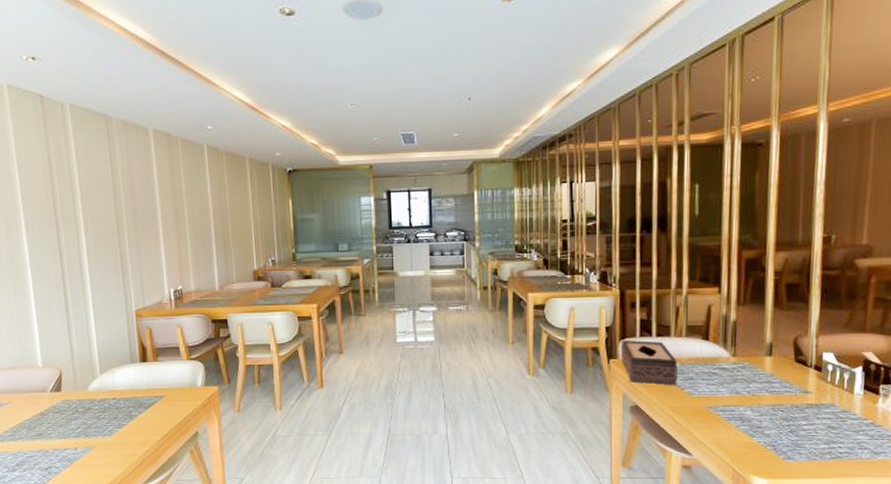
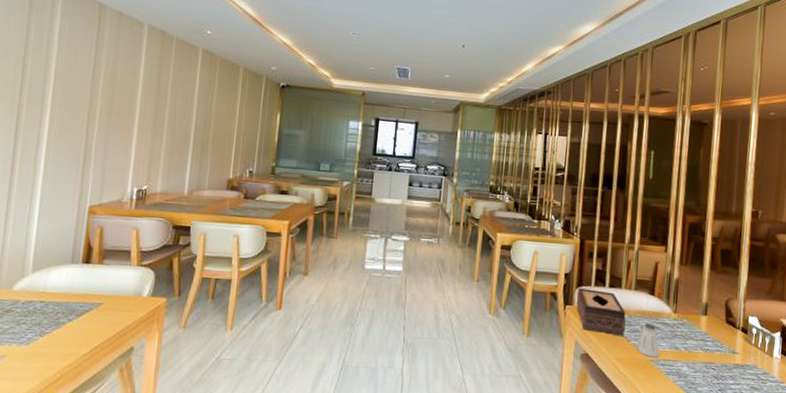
saltshaker: none [692,370,719,404] -> present [637,323,660,358]

